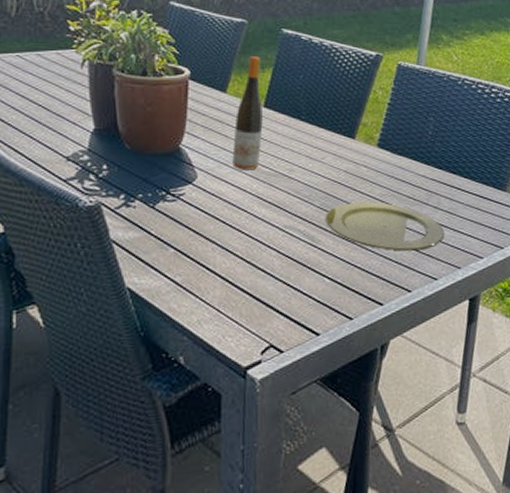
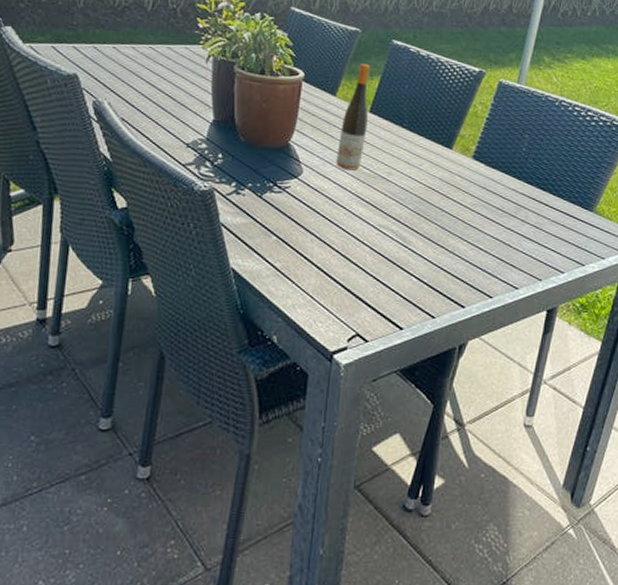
plate: present [326,201,445,251] -> none [418,208,529,260]

